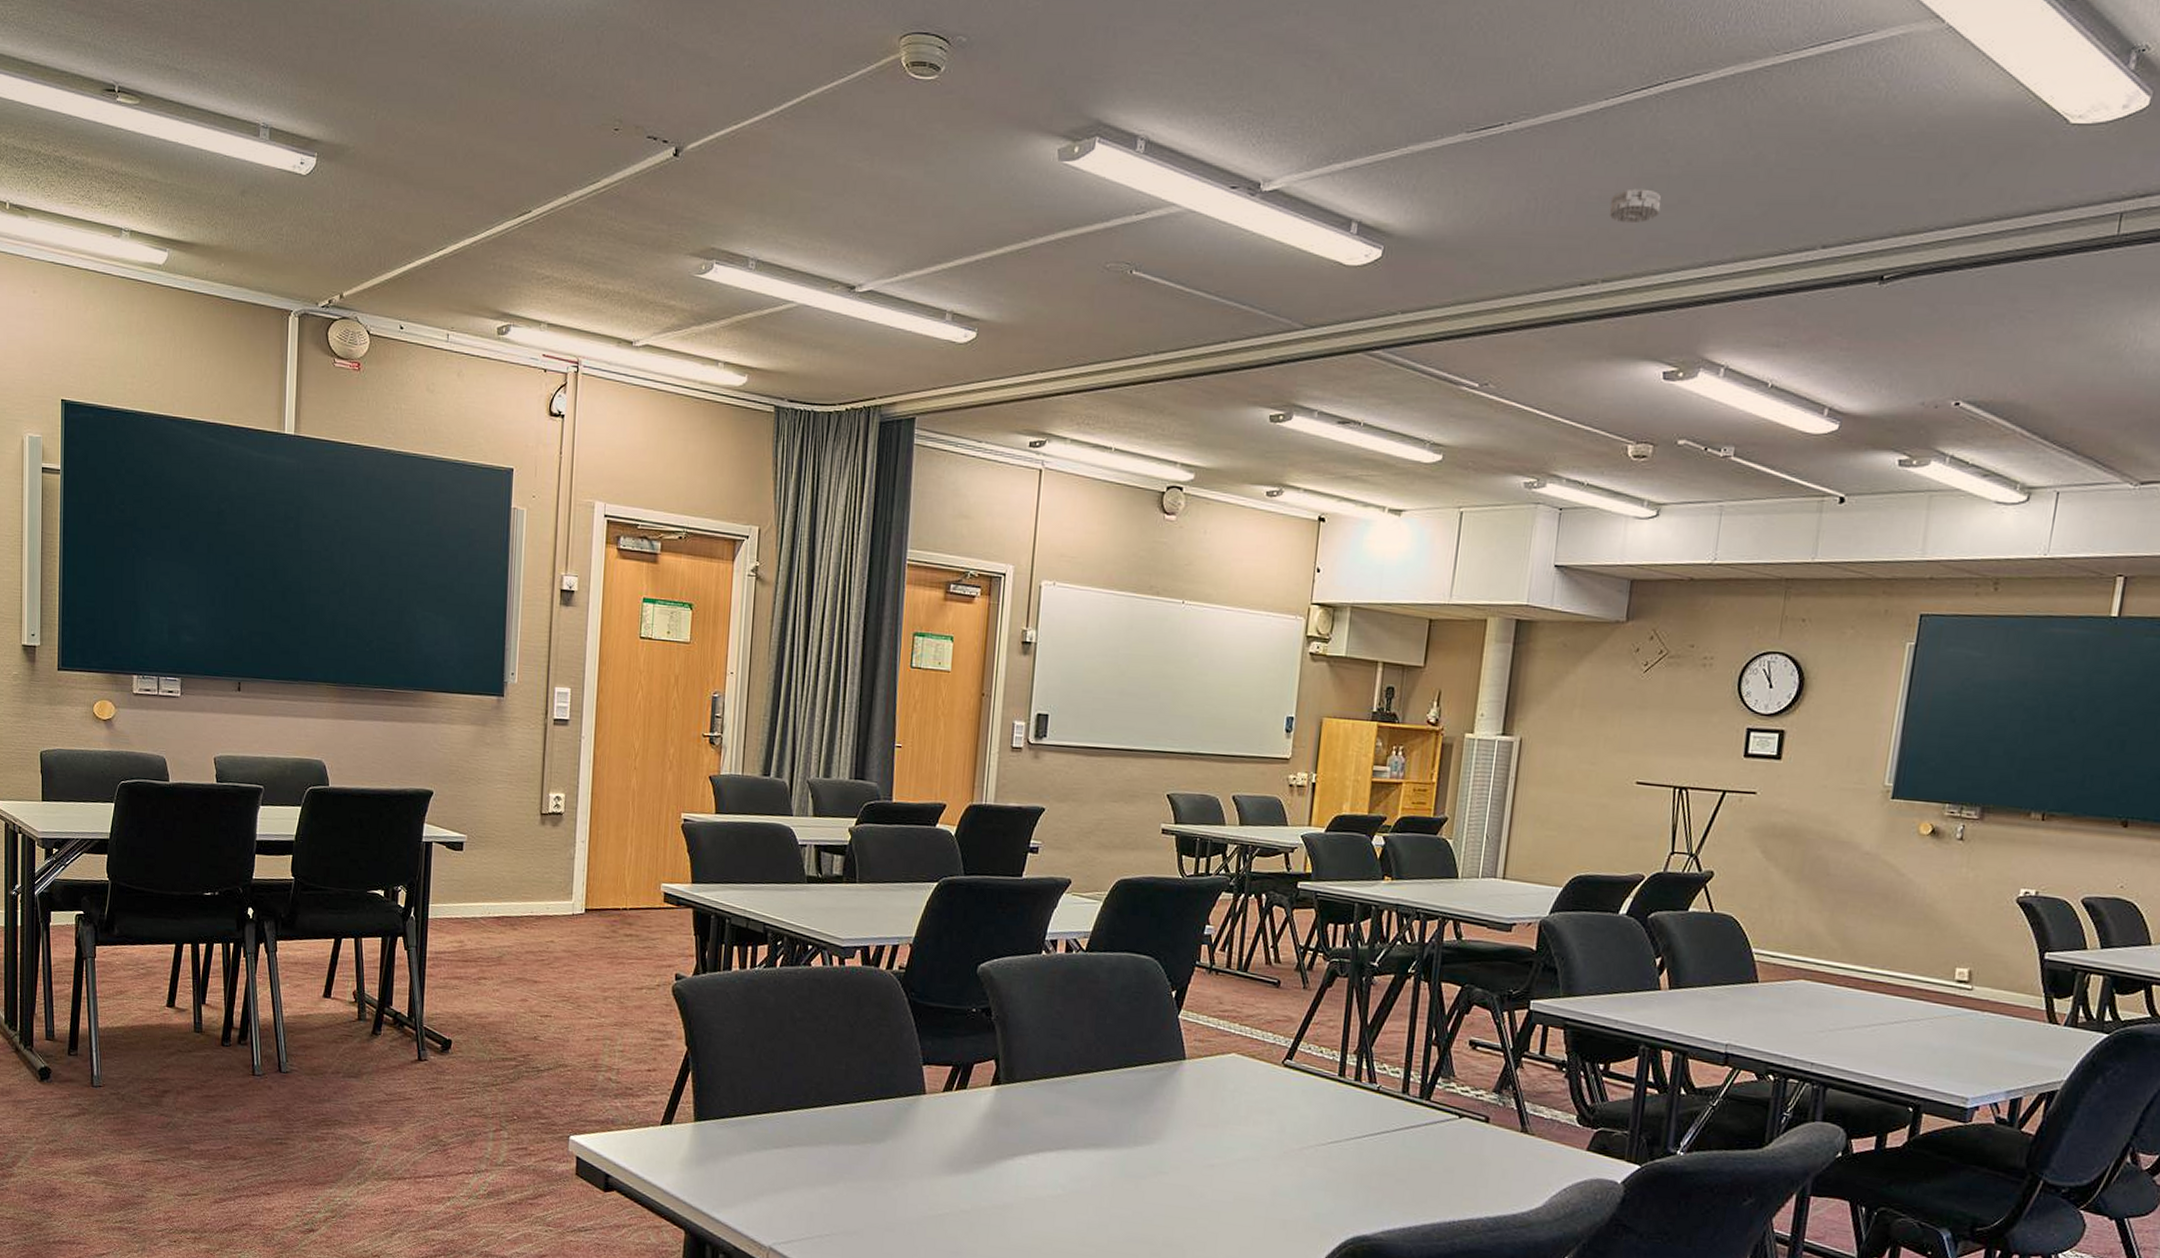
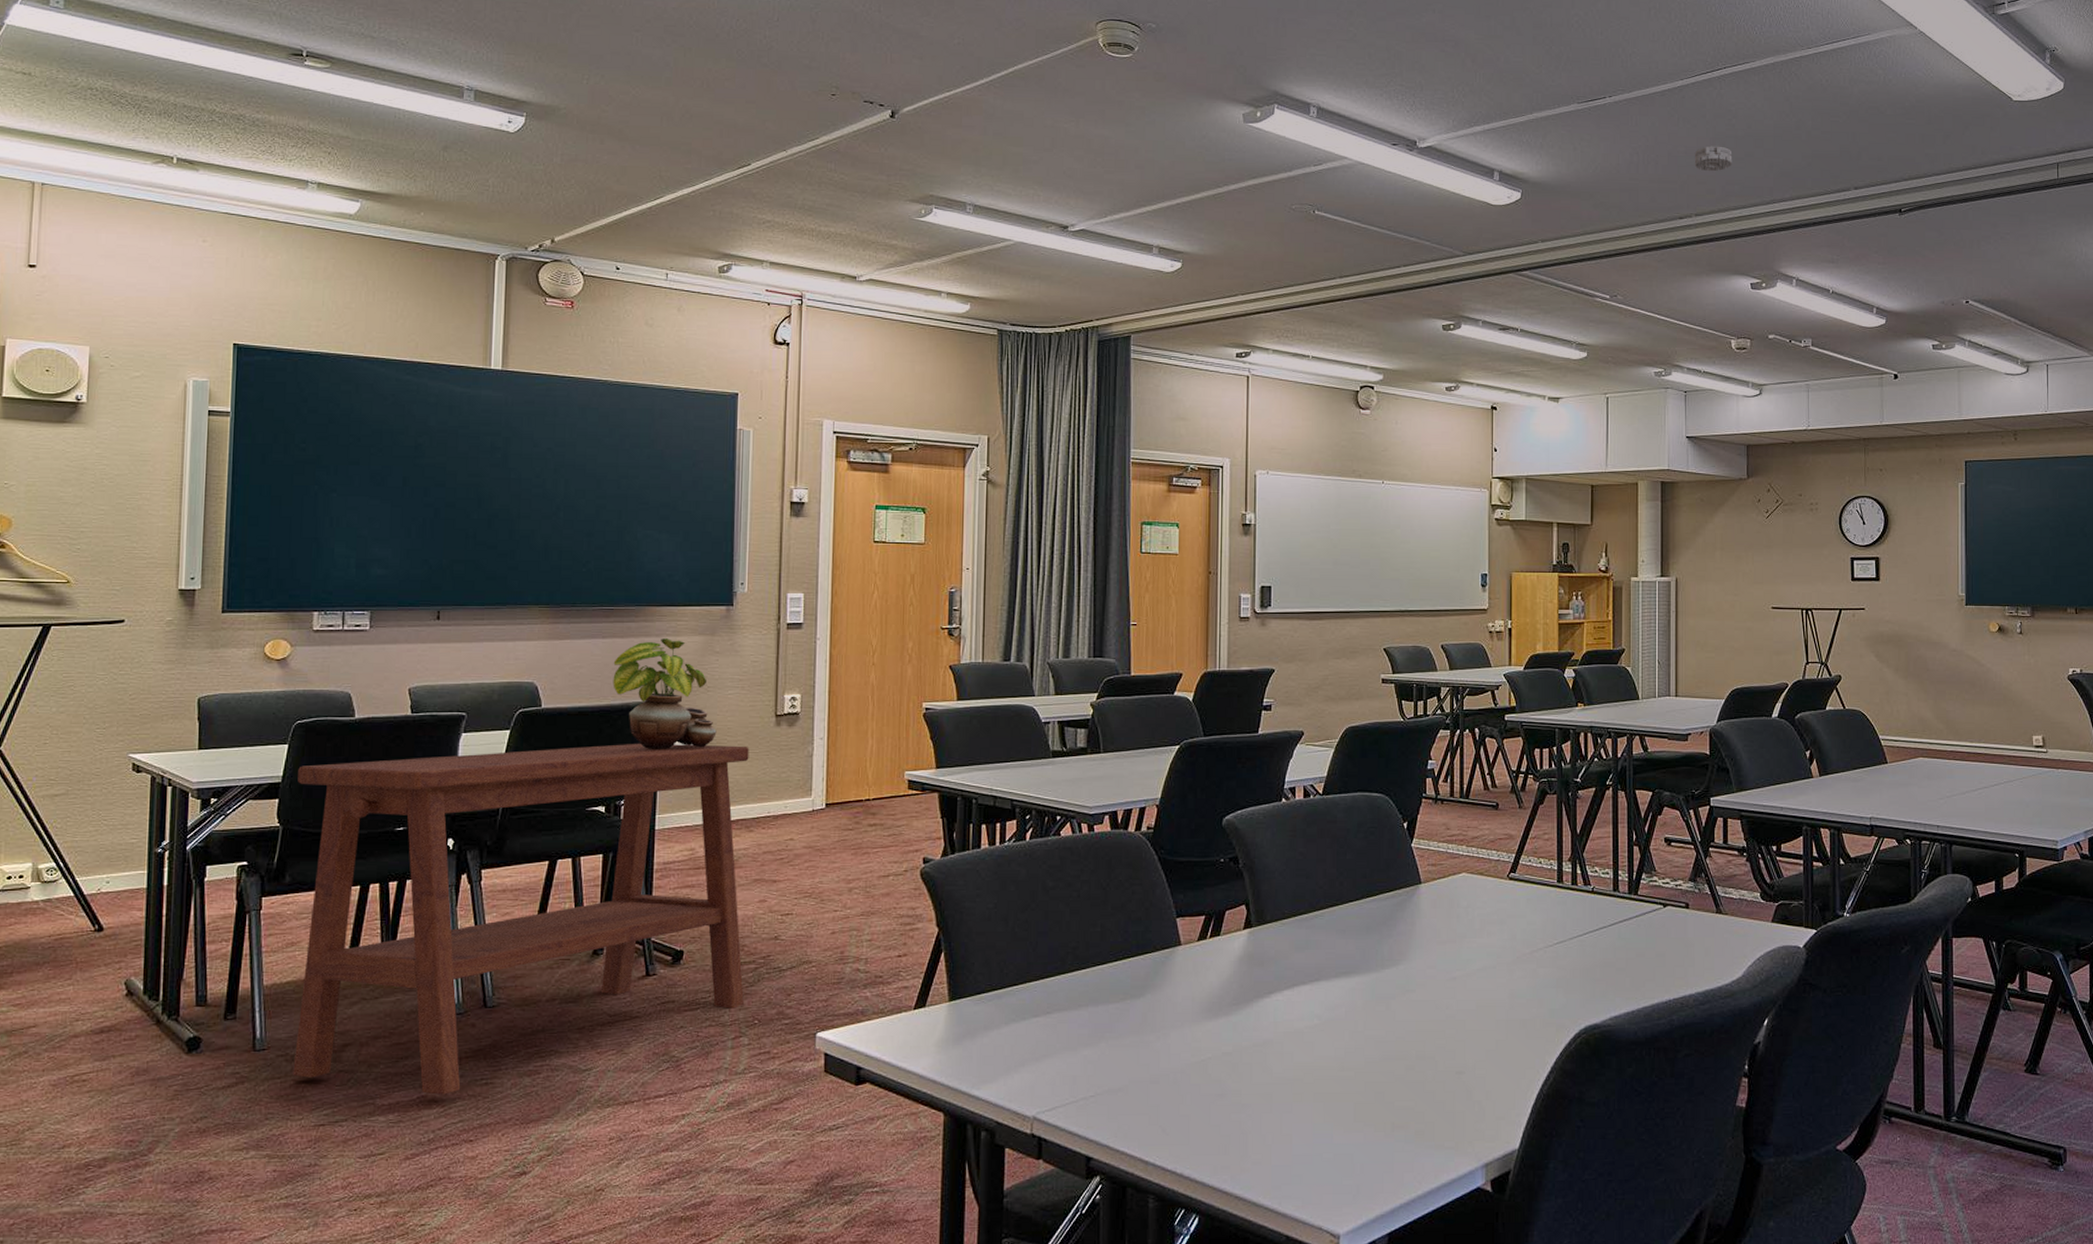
side table: none [123,824,516,1149] -> present [293,743,749,1095]
potted plant: none [392,725,486,841] -> present [613,638,717,749]

